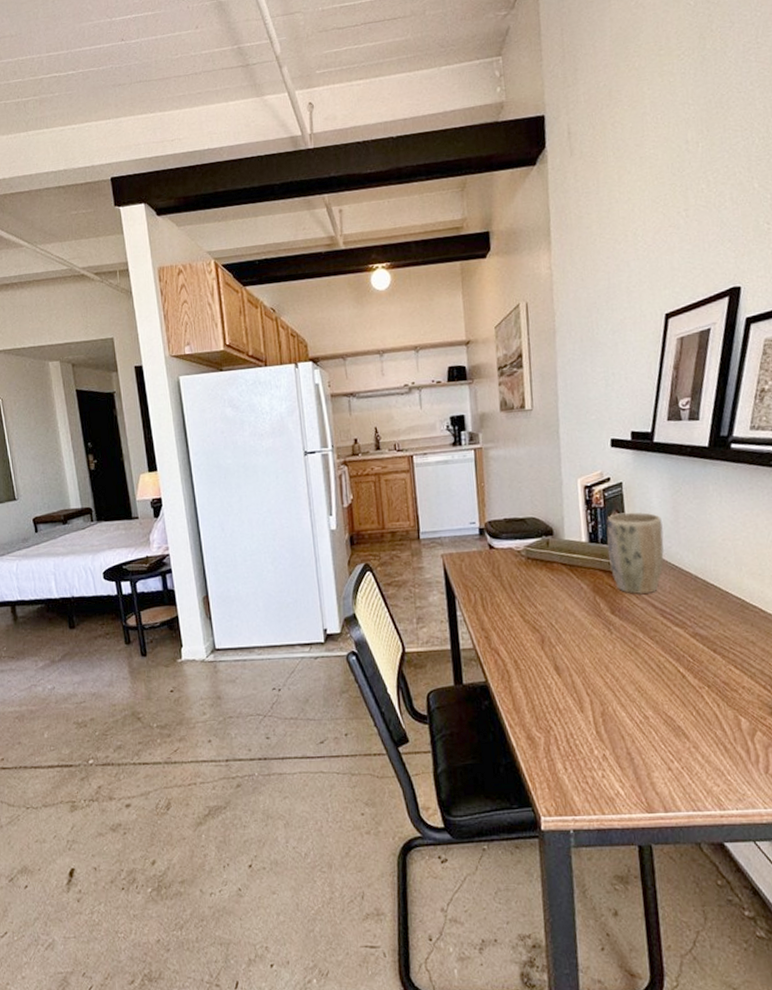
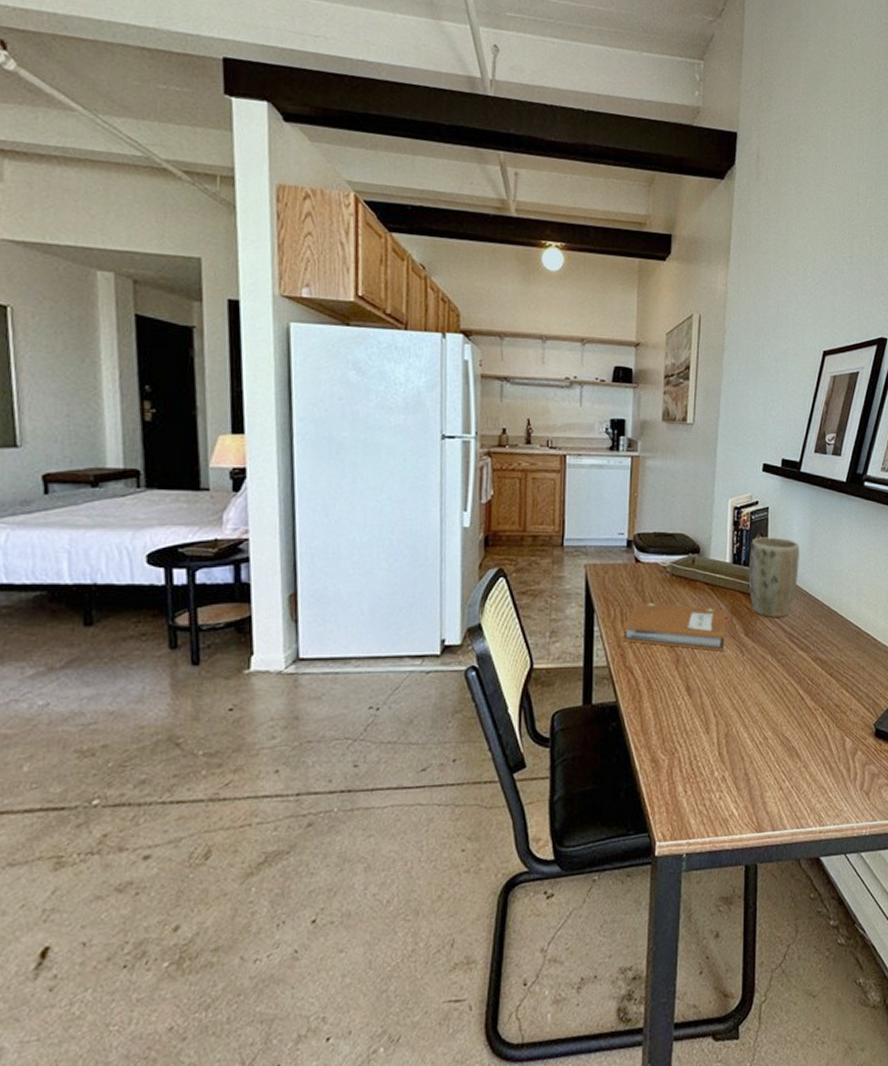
notebook: none [483,586,593,631] -> present [622,602,730,651]

